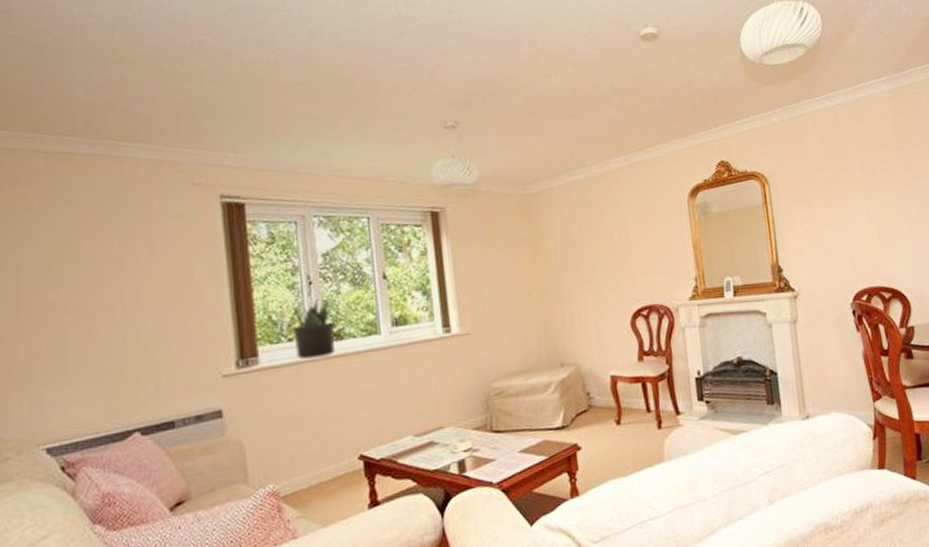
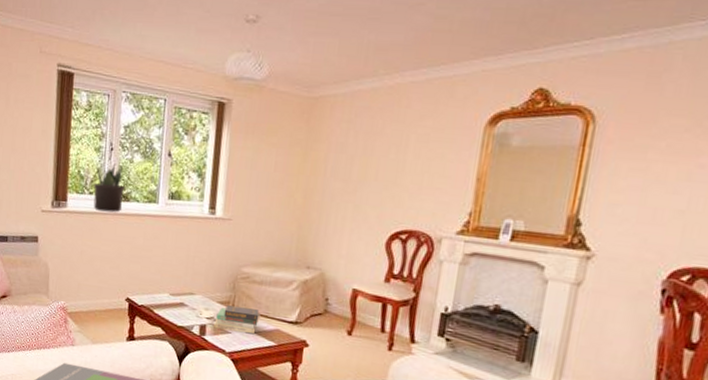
books: none [473,425,524,460] -> present [214,305,261,334]

